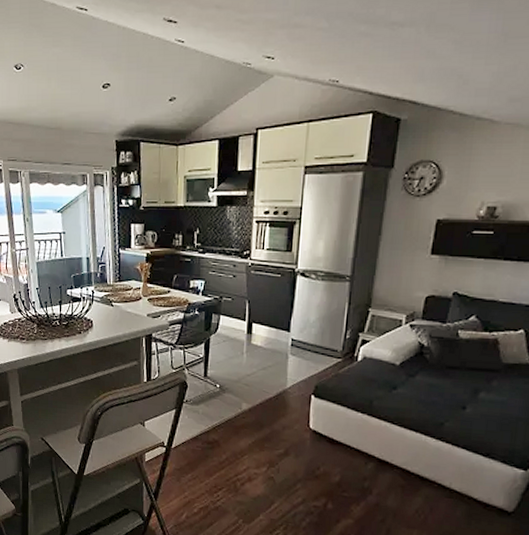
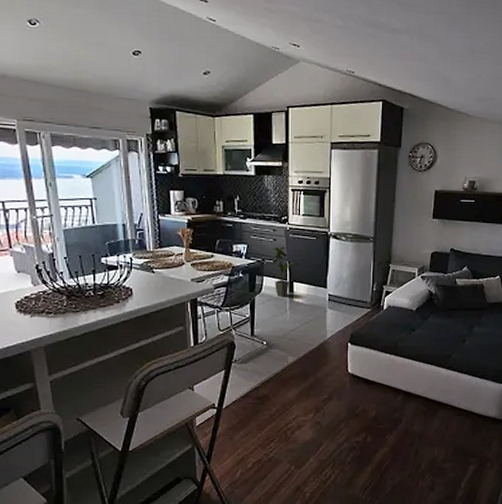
house plant: none [231,284,259,339] -> present [272,247,298,297]

